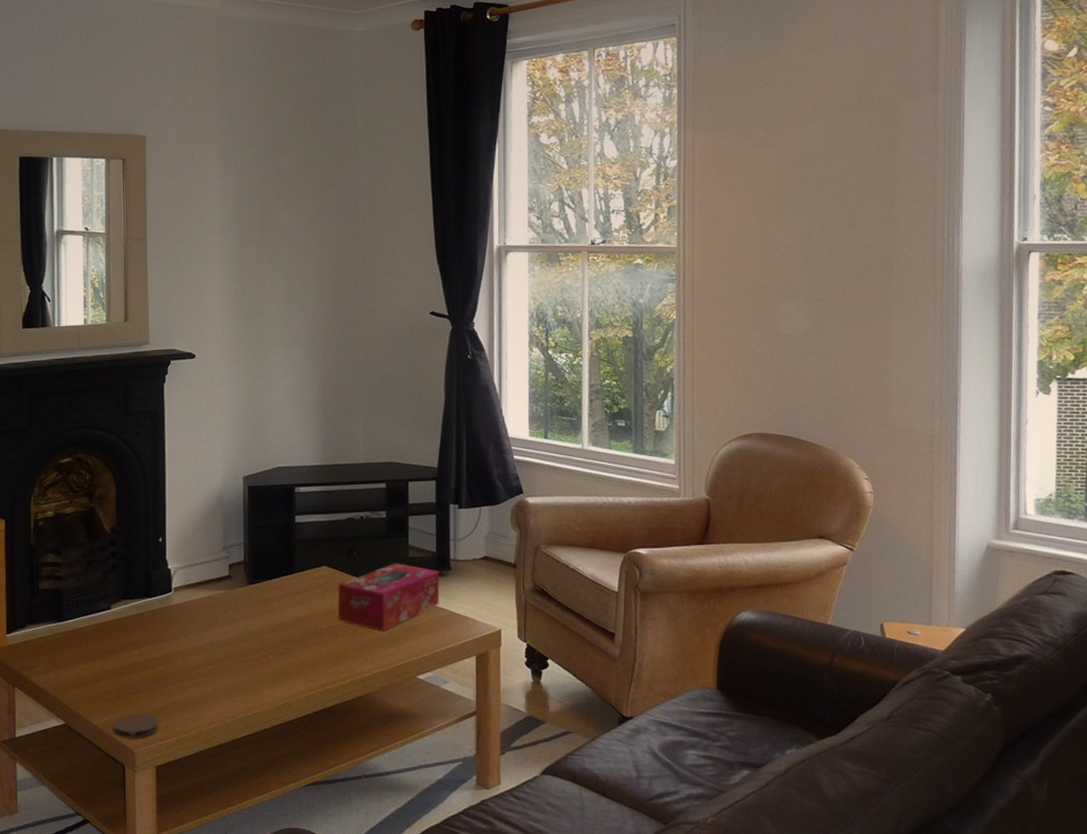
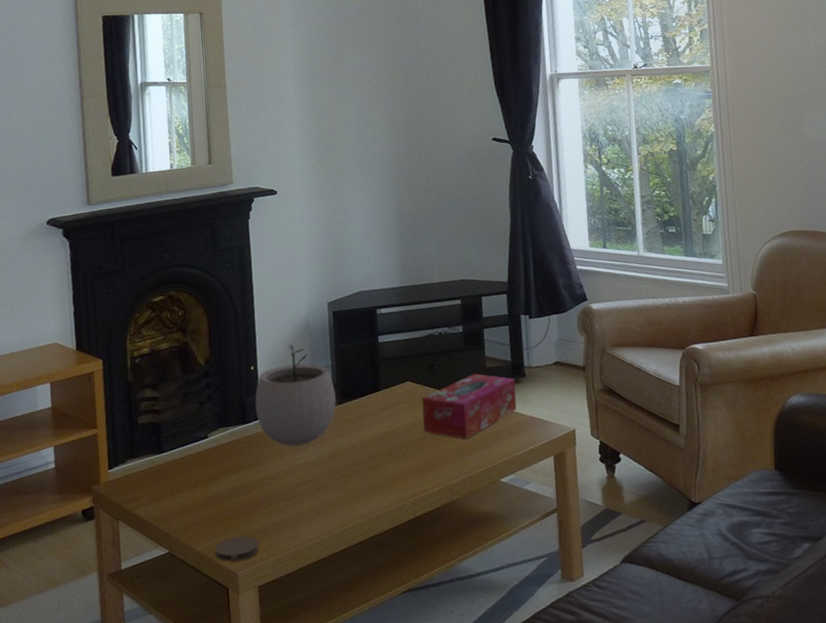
plant pot: none [161,518,247,624] -> present [255,344,336,446]

